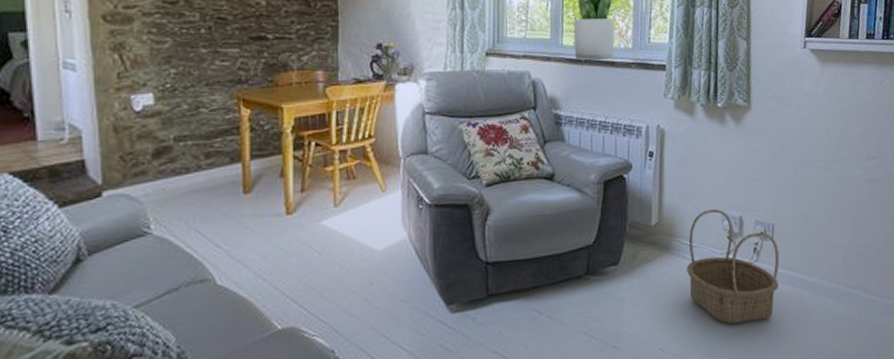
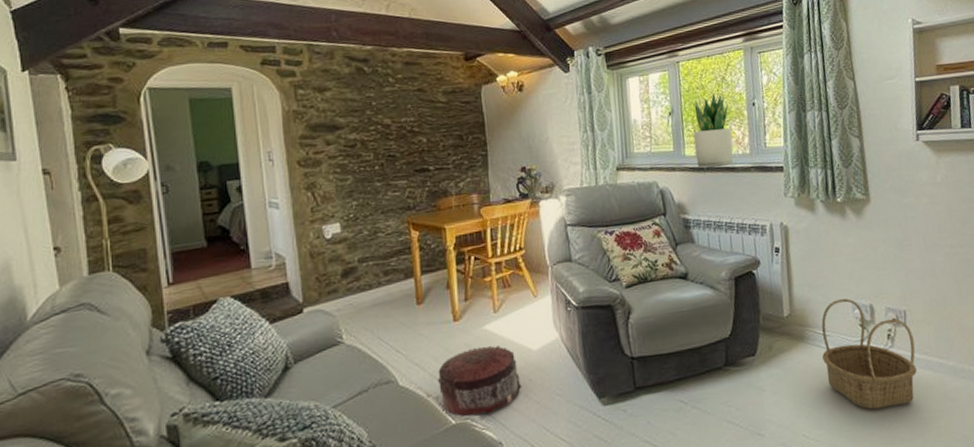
pouf: none [263,243,362,322] -> present [437,345,522,417]

